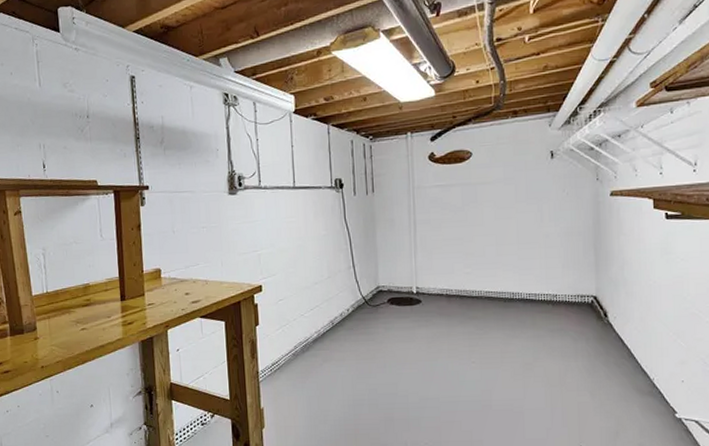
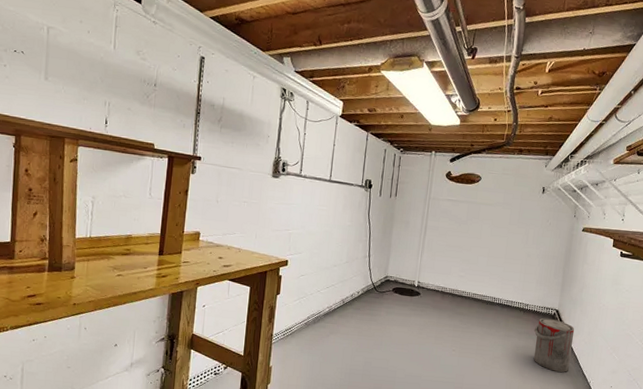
paint can: none [569,307,623,373] -> present [533,318,575,373]

